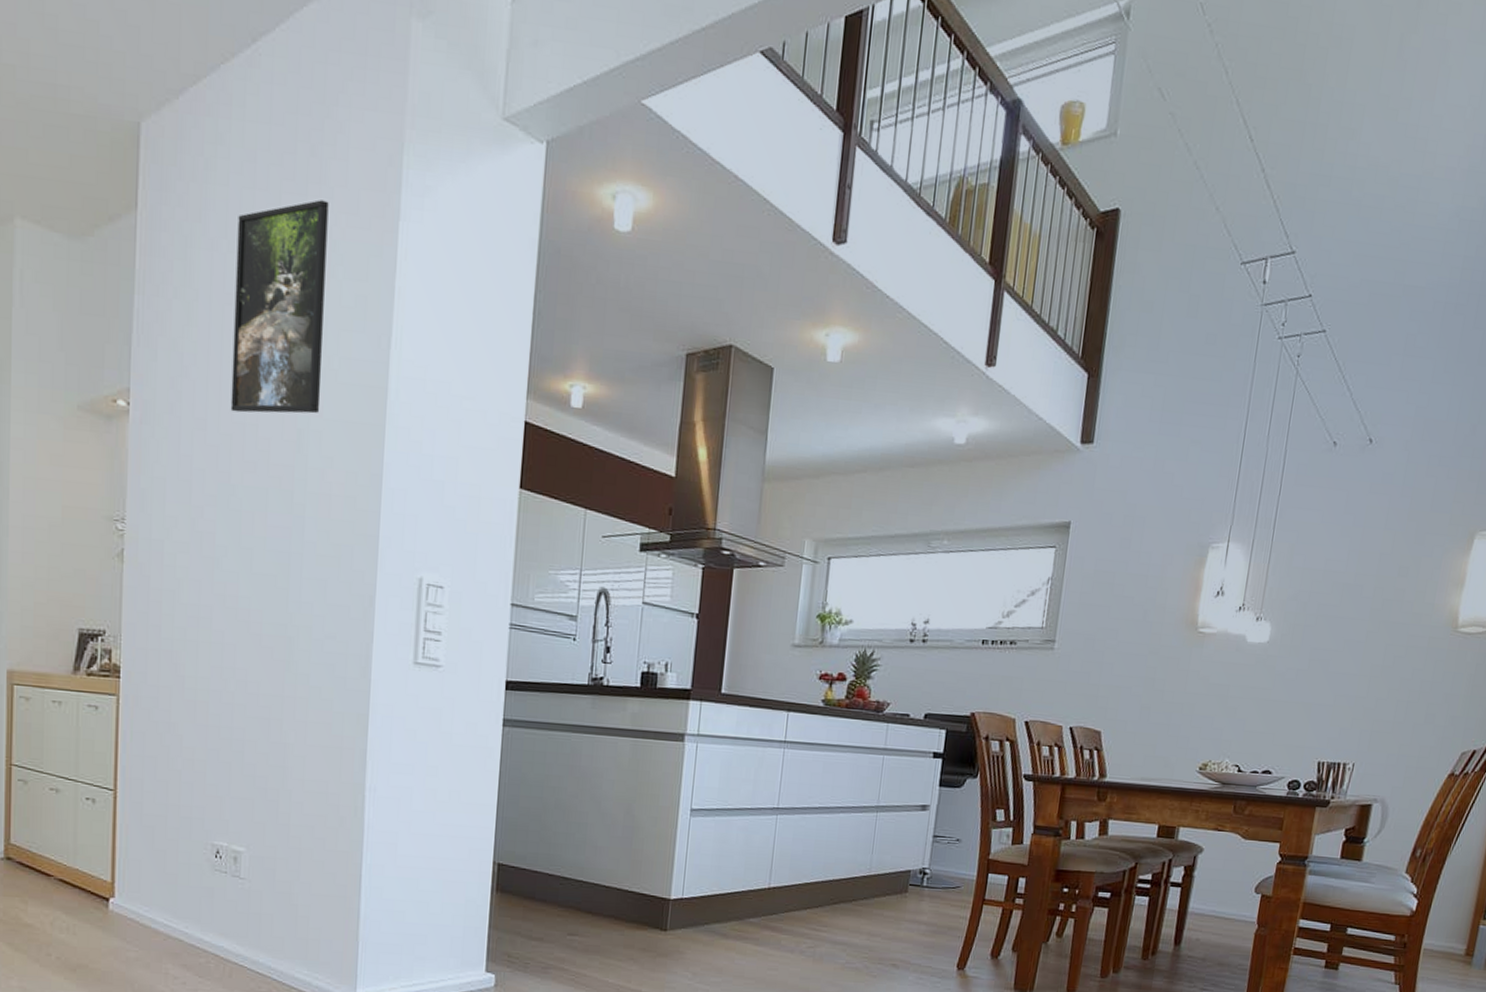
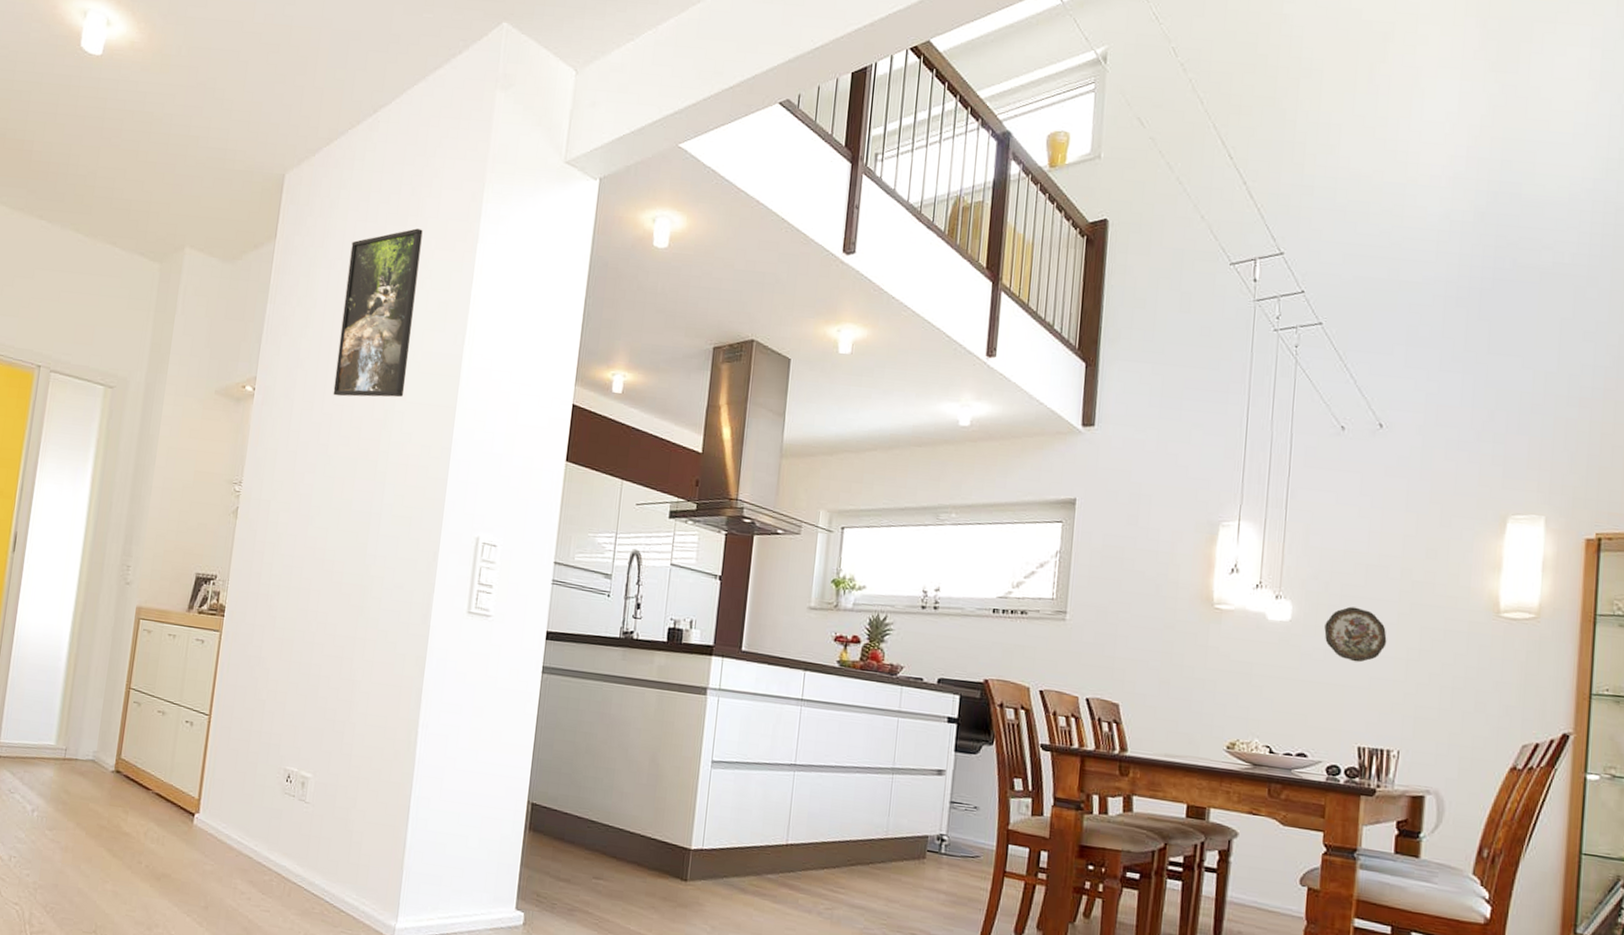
decorative plate: none [1298,626,1355,681] -> present [1324,606,1387,663]

